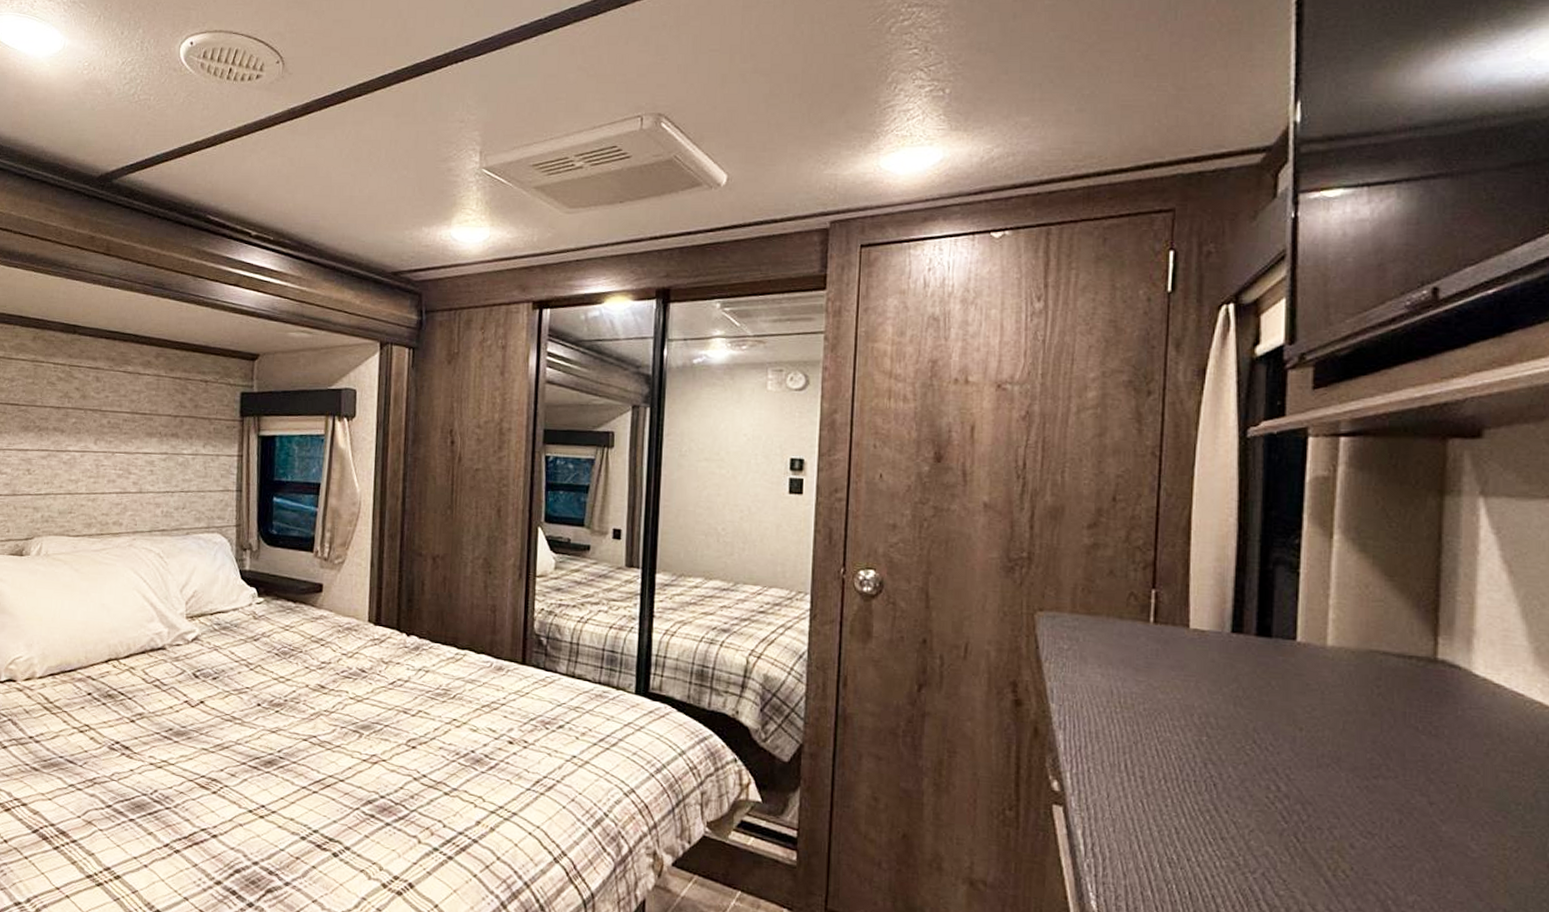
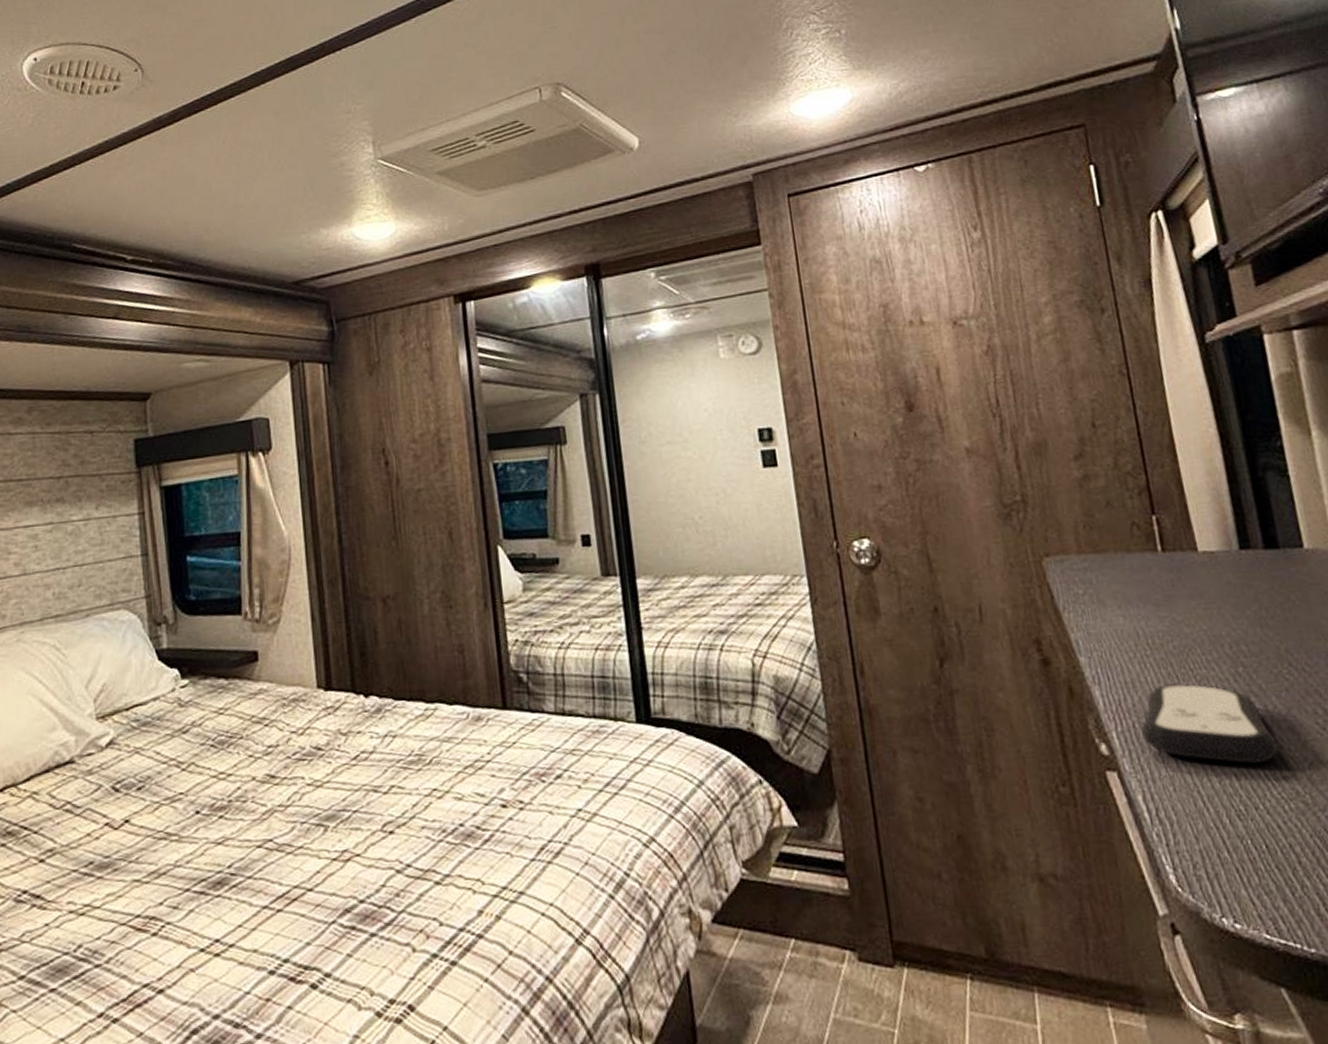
remote control: none [1093,740,1223,822] -> present [1140,684,1279,764]

